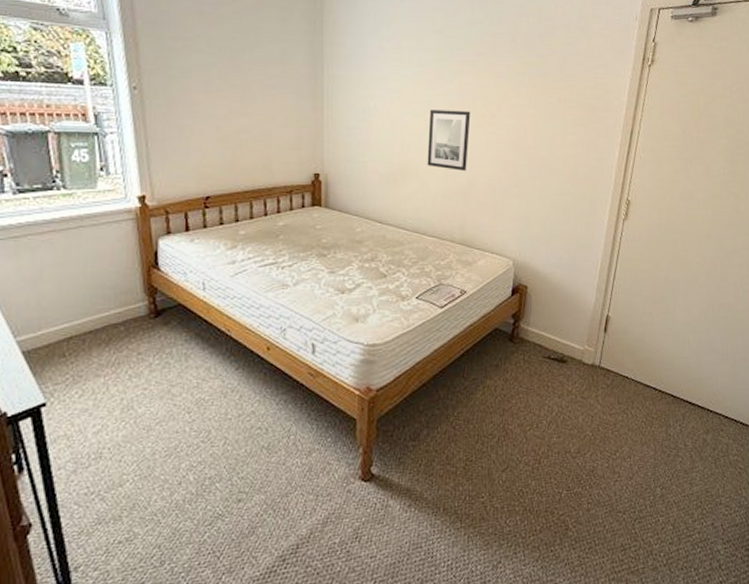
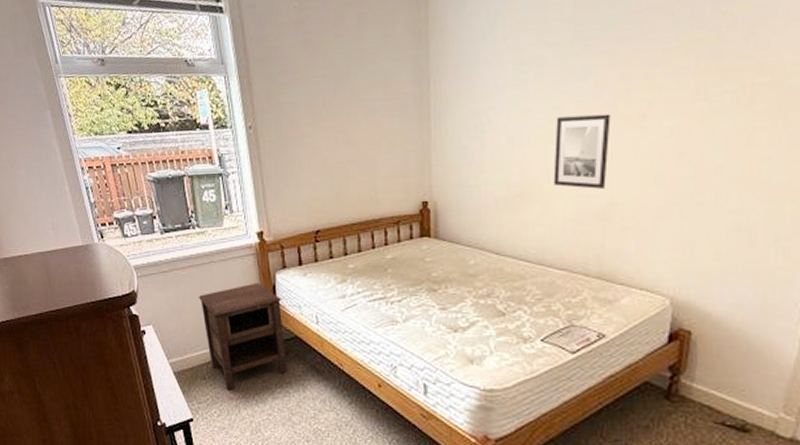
nightstand: none [60,249,169,367] -> present [198,283,288,391]

